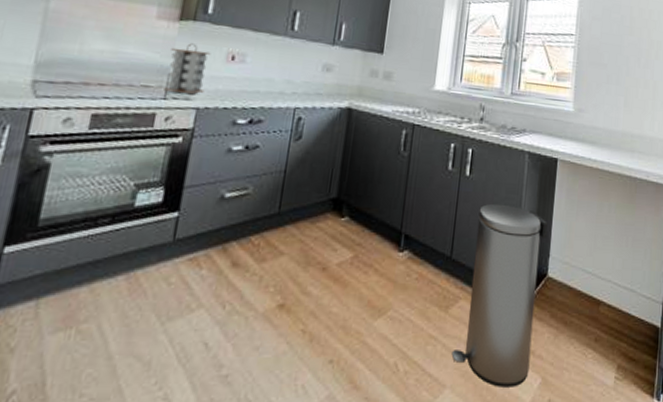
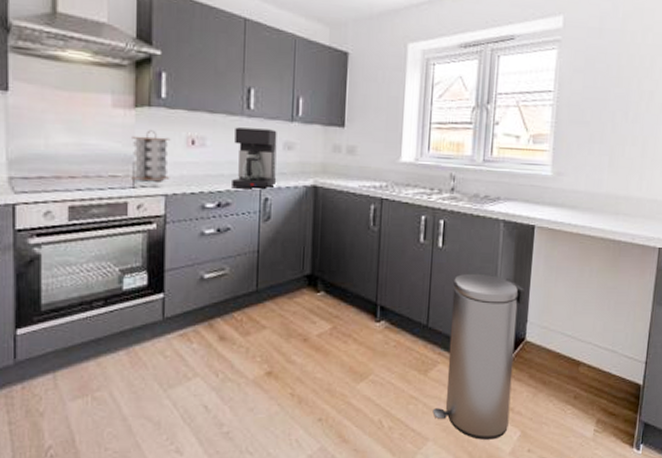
coffee maker: none [266,46,318,109] -> present [232,127,277,190]

